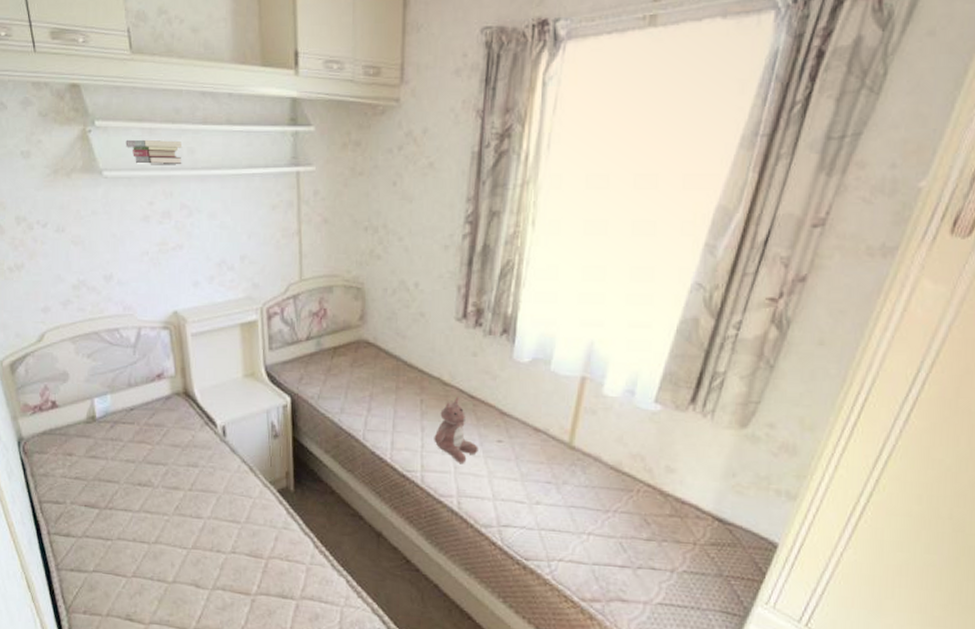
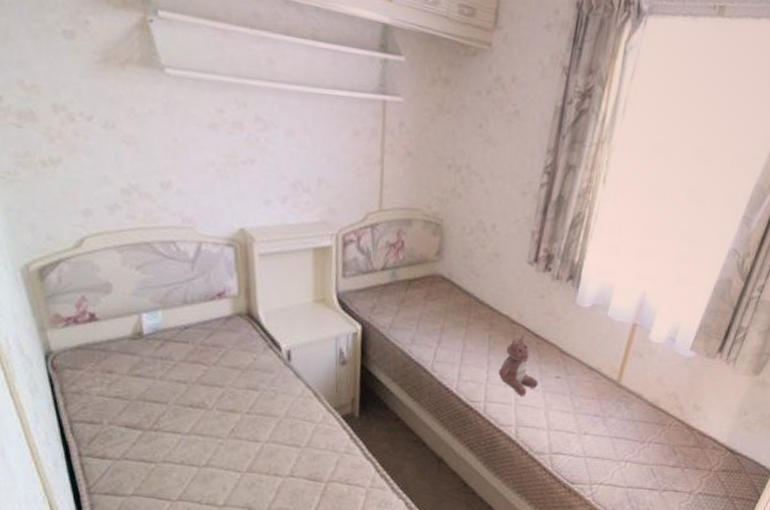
books: present [127,139,182,164] -> none [195,39,260,74]

